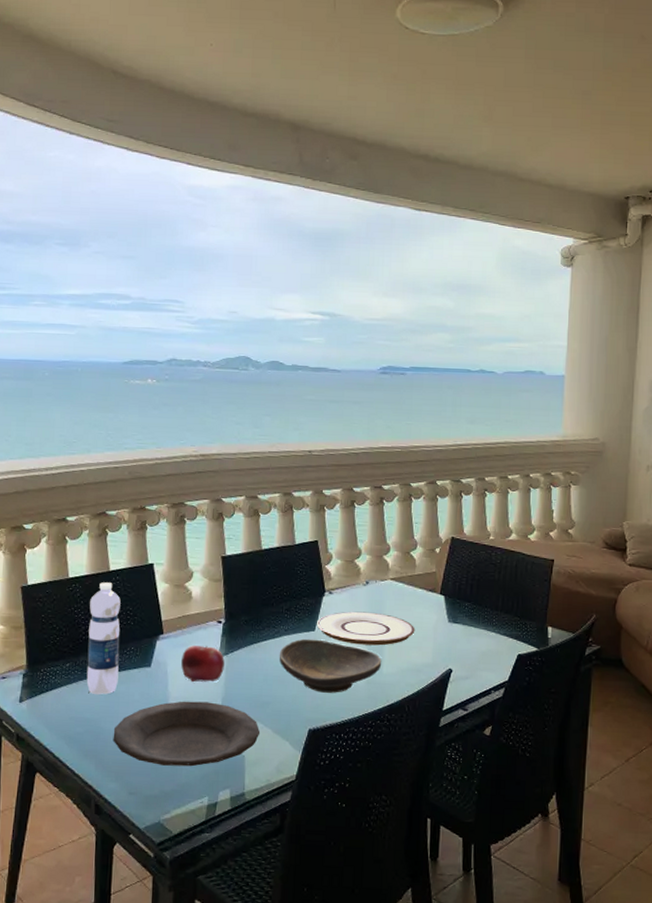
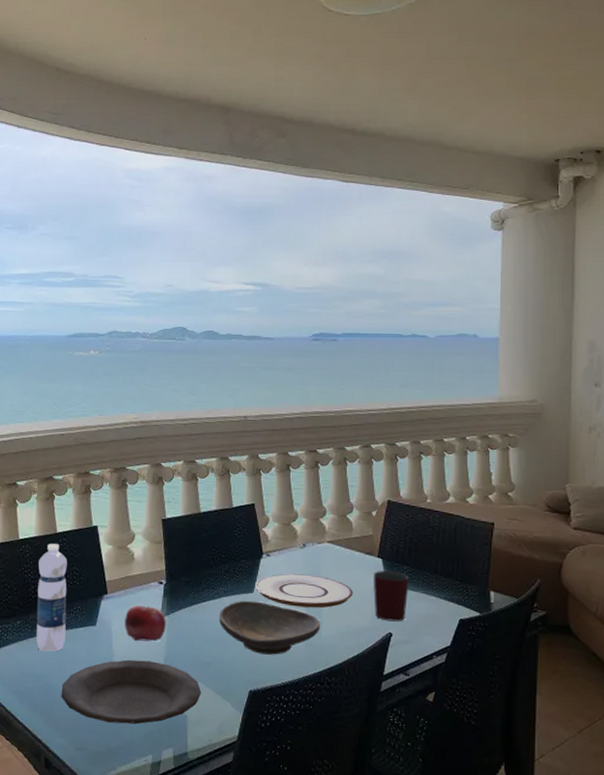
mug: none [435,607,470,658] -> present [374,570,409,622]

